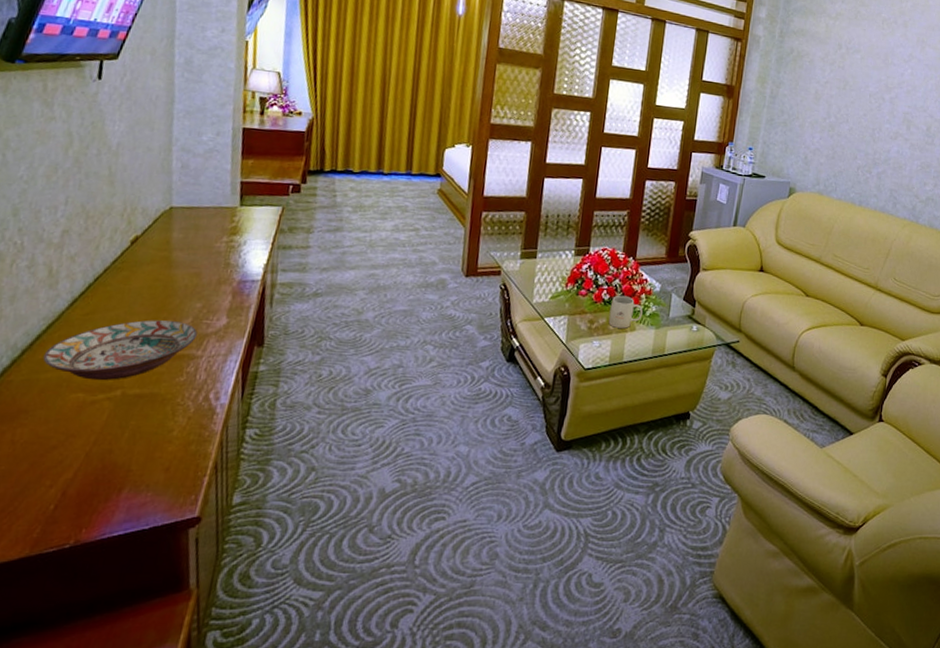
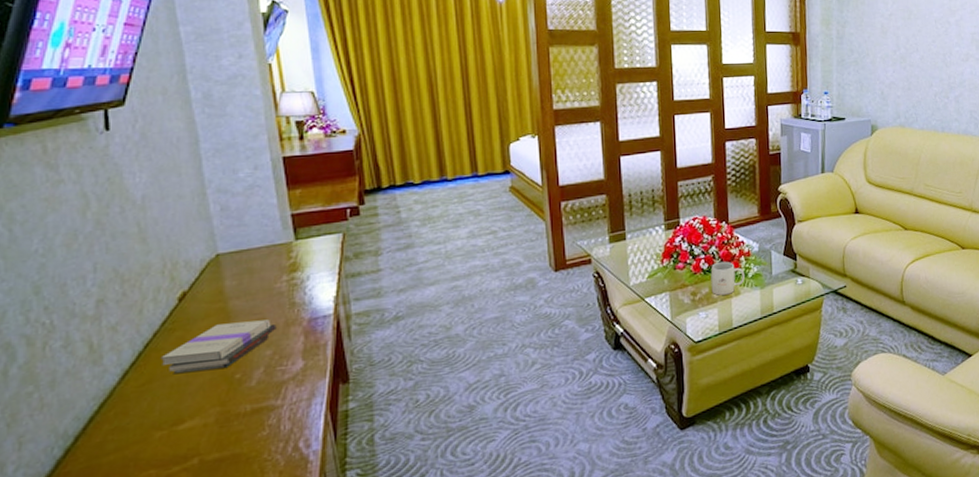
decorative bowl: present [43,319,197,381] -> none [101,373,273,454]
books: none [106,271,210,313] -> present [160,319,277,375]

